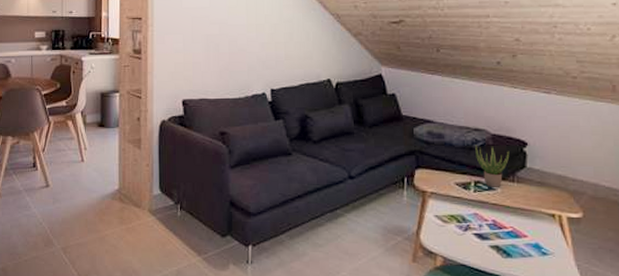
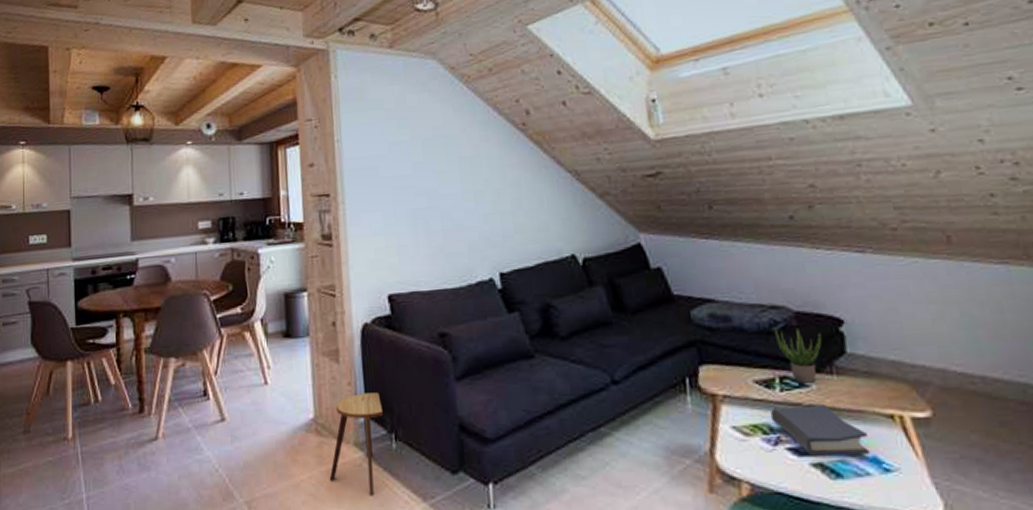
stool: none [127,173,172,249] -> present [329,392,383,496]
hardback book: none [464,203,534,241] -> present [770,404,871,456]

